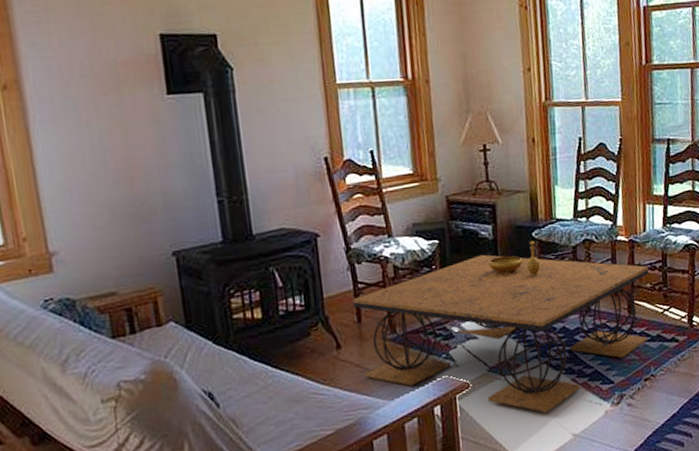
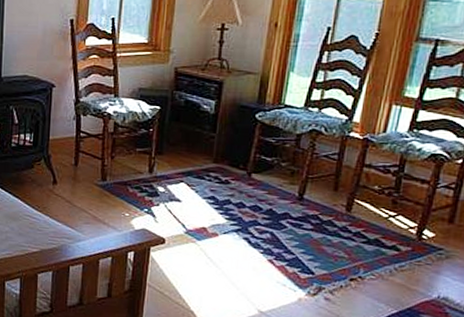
coffee table: present [353,254,649,413] -> none [73,126,381,284]
decorative bowl: present [488,241,541,277] -> none [205,122,259,156]

